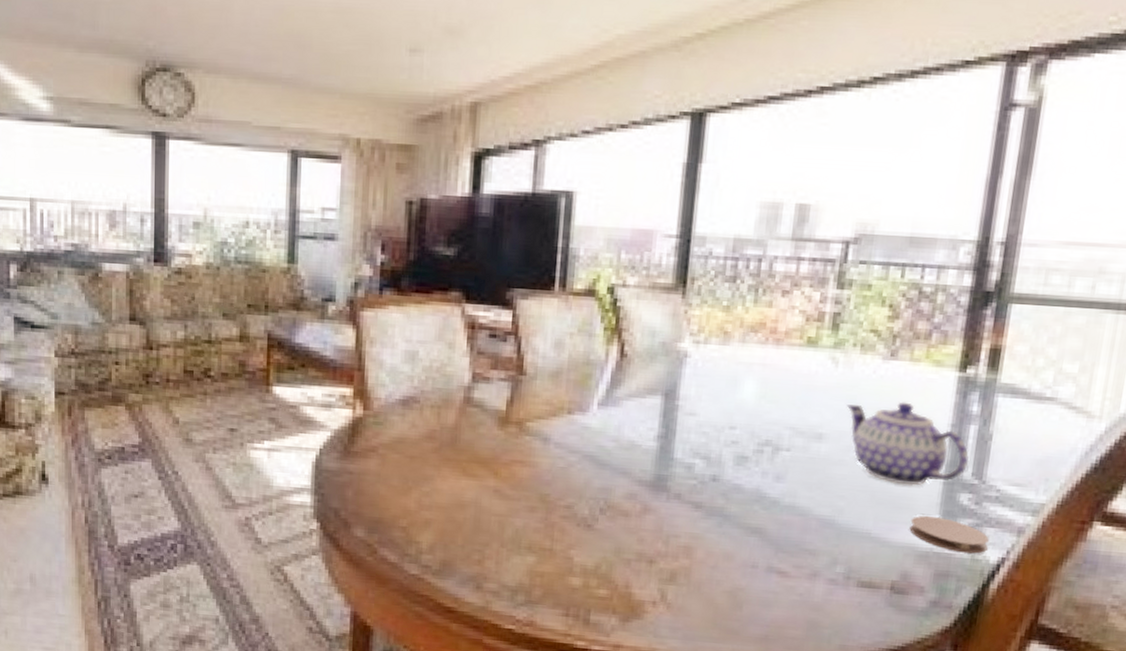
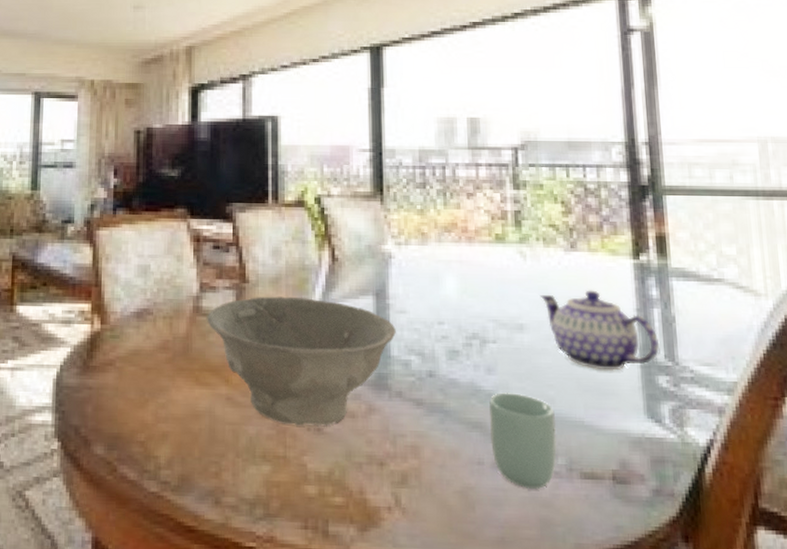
bowl: none [478,390,683,522] -> present [207,296,396,426]
cup: none [768,500,842,595] -> present [489,393,557,490]
coaster: present [909,515,989,554] -> none [618,400,695,437]

